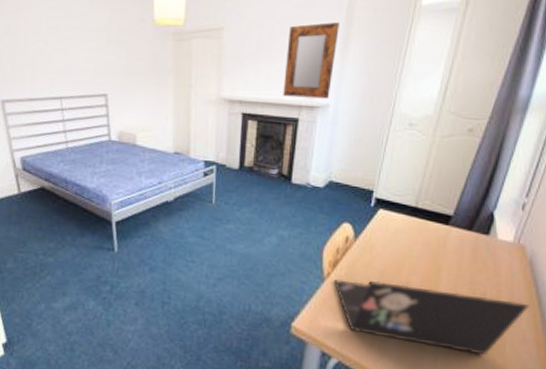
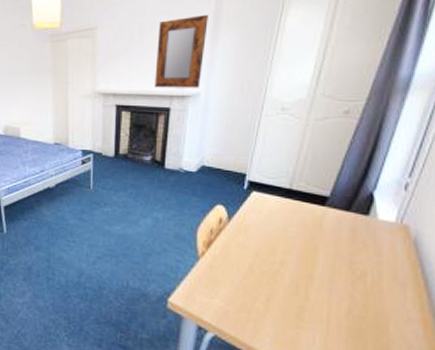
laptop: present [334,279,530,356] -> none [208,258,415,334]

